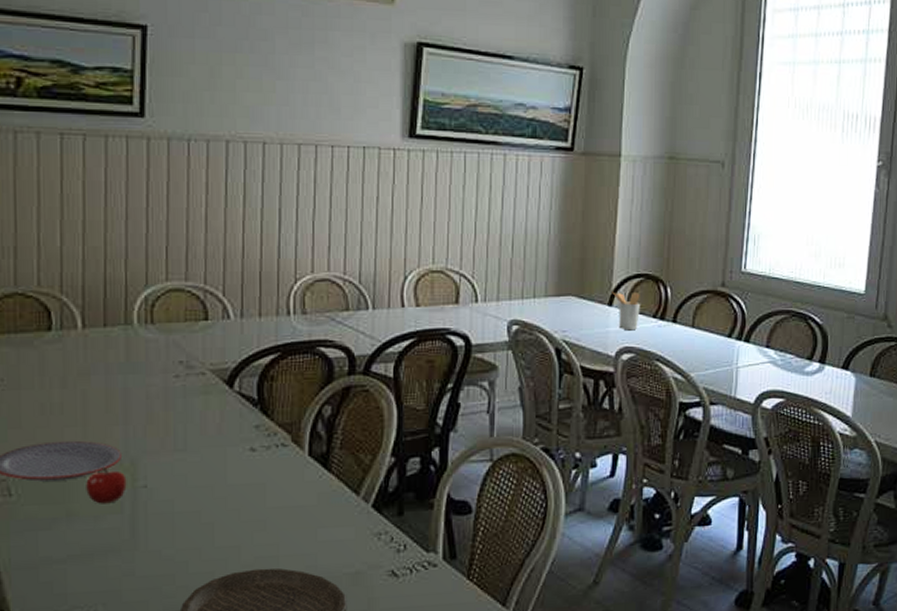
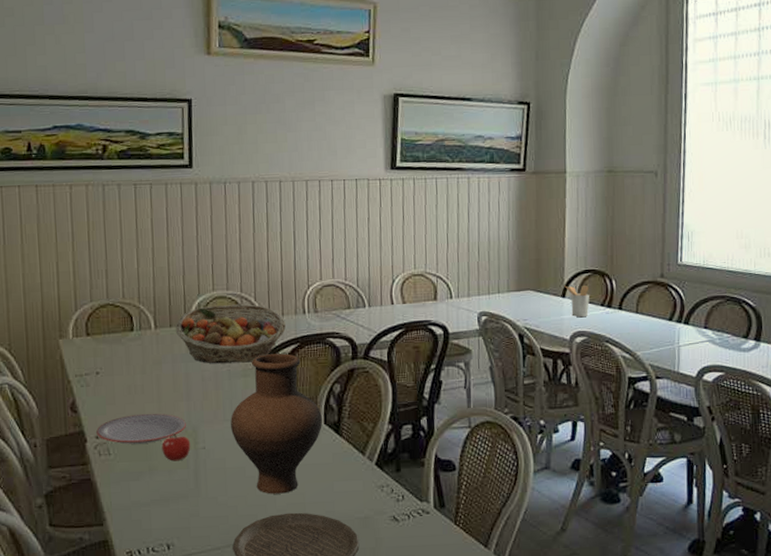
fruit basket: none [111,300,263,377] -> present [175,304,286,364]
vase: none [184,365,306,546] -> present [231,353,322,494]

